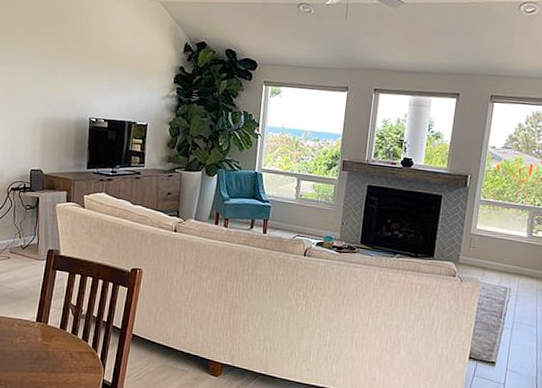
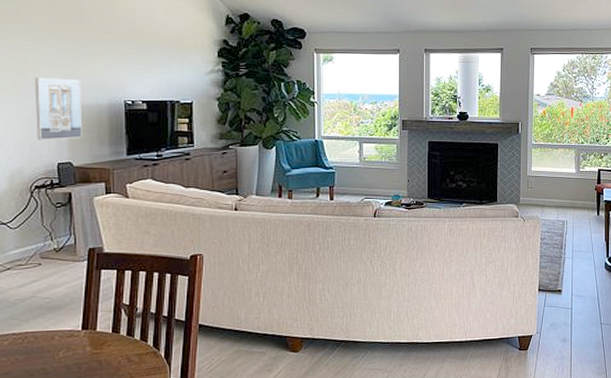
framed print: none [16,91,56,149] -> present [34,78,83,140]

